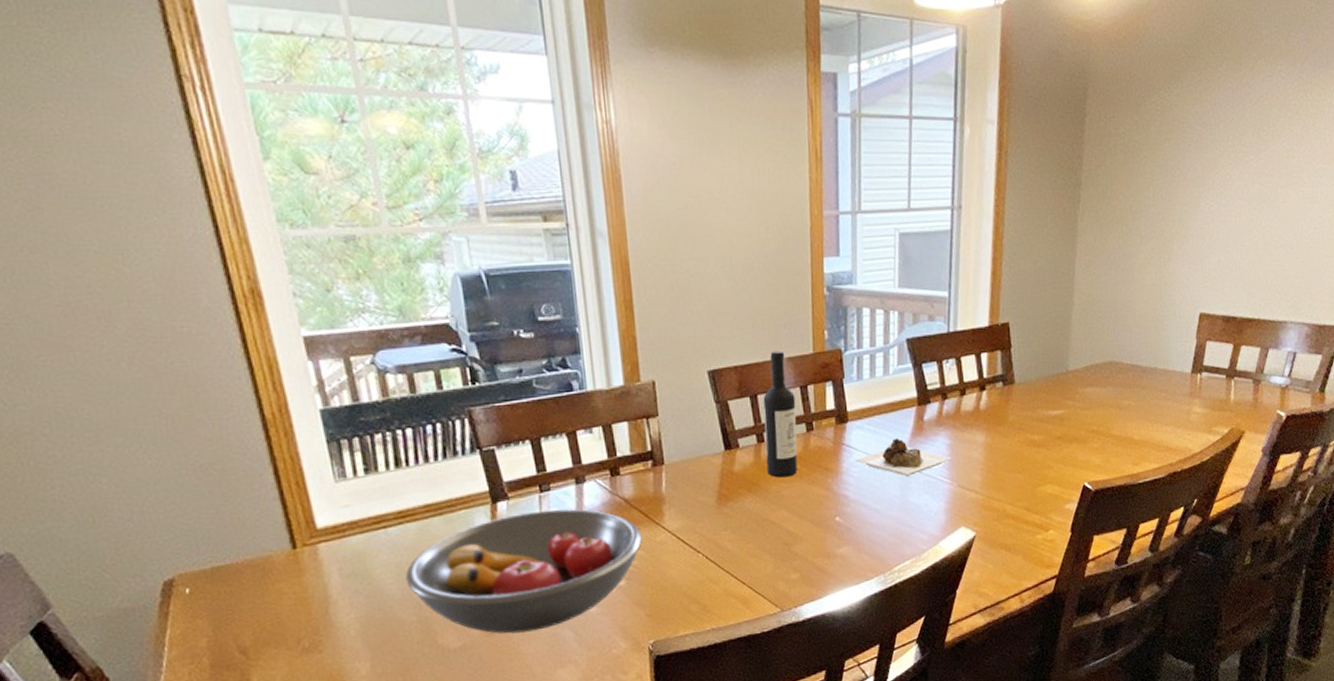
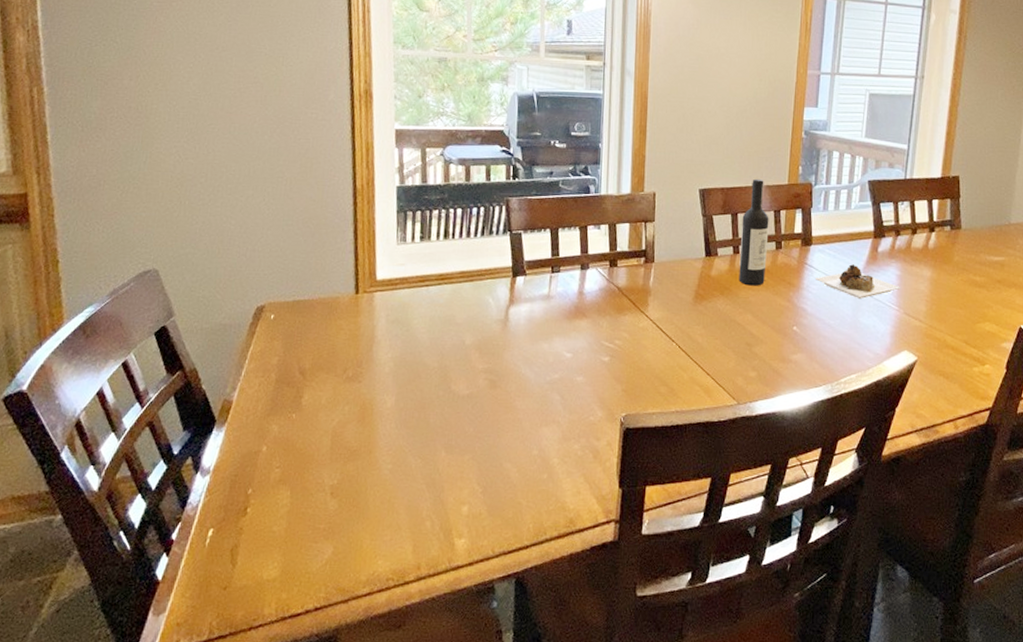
fruit bowl: present [405,509,642,634] -> none [435,288,628,390]

